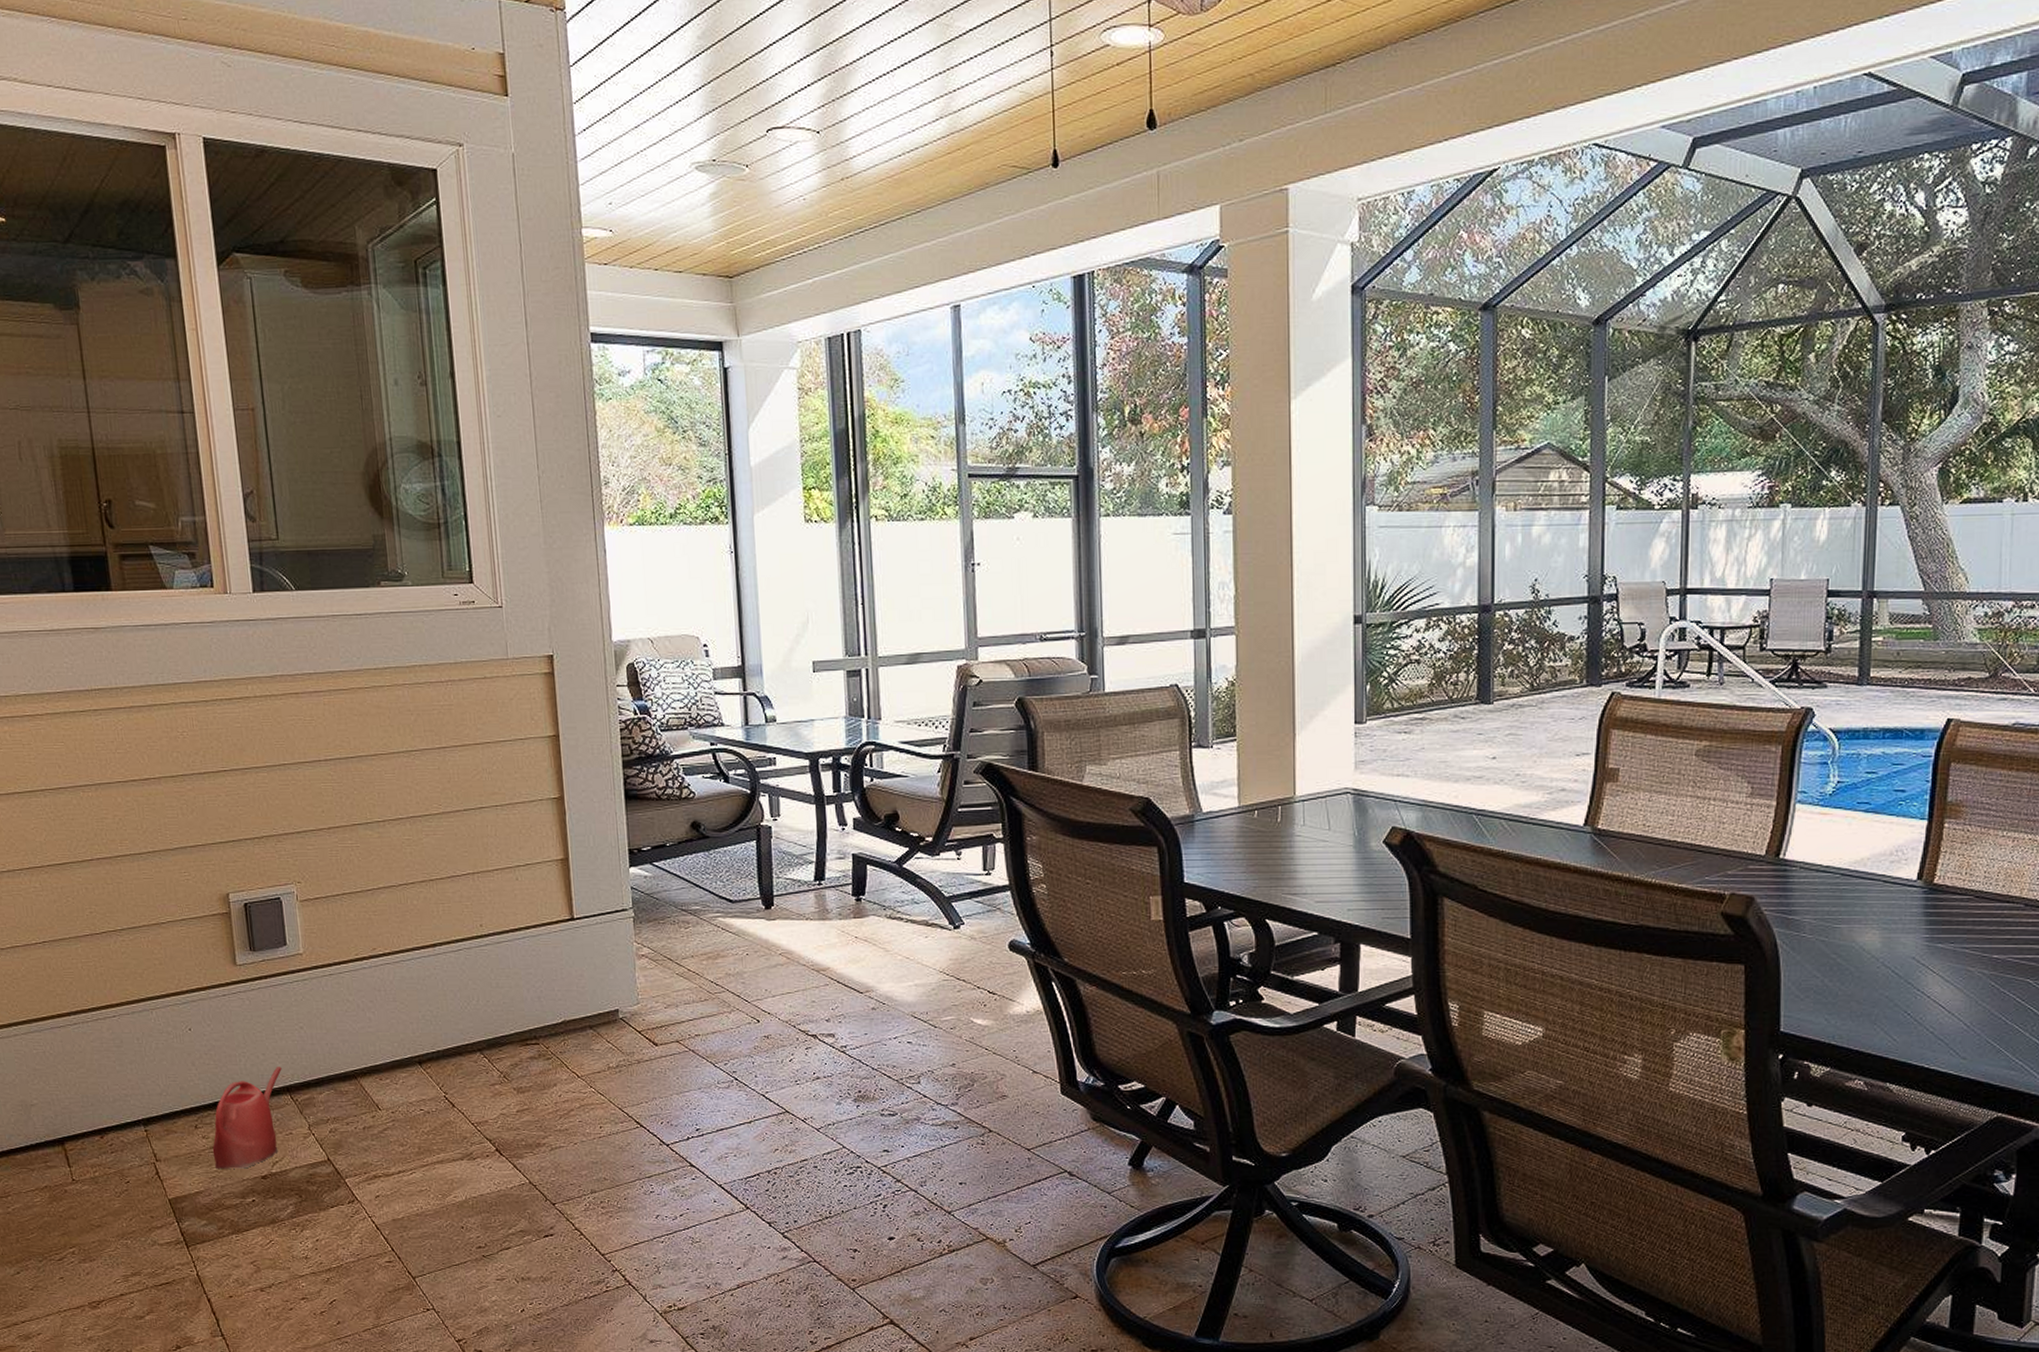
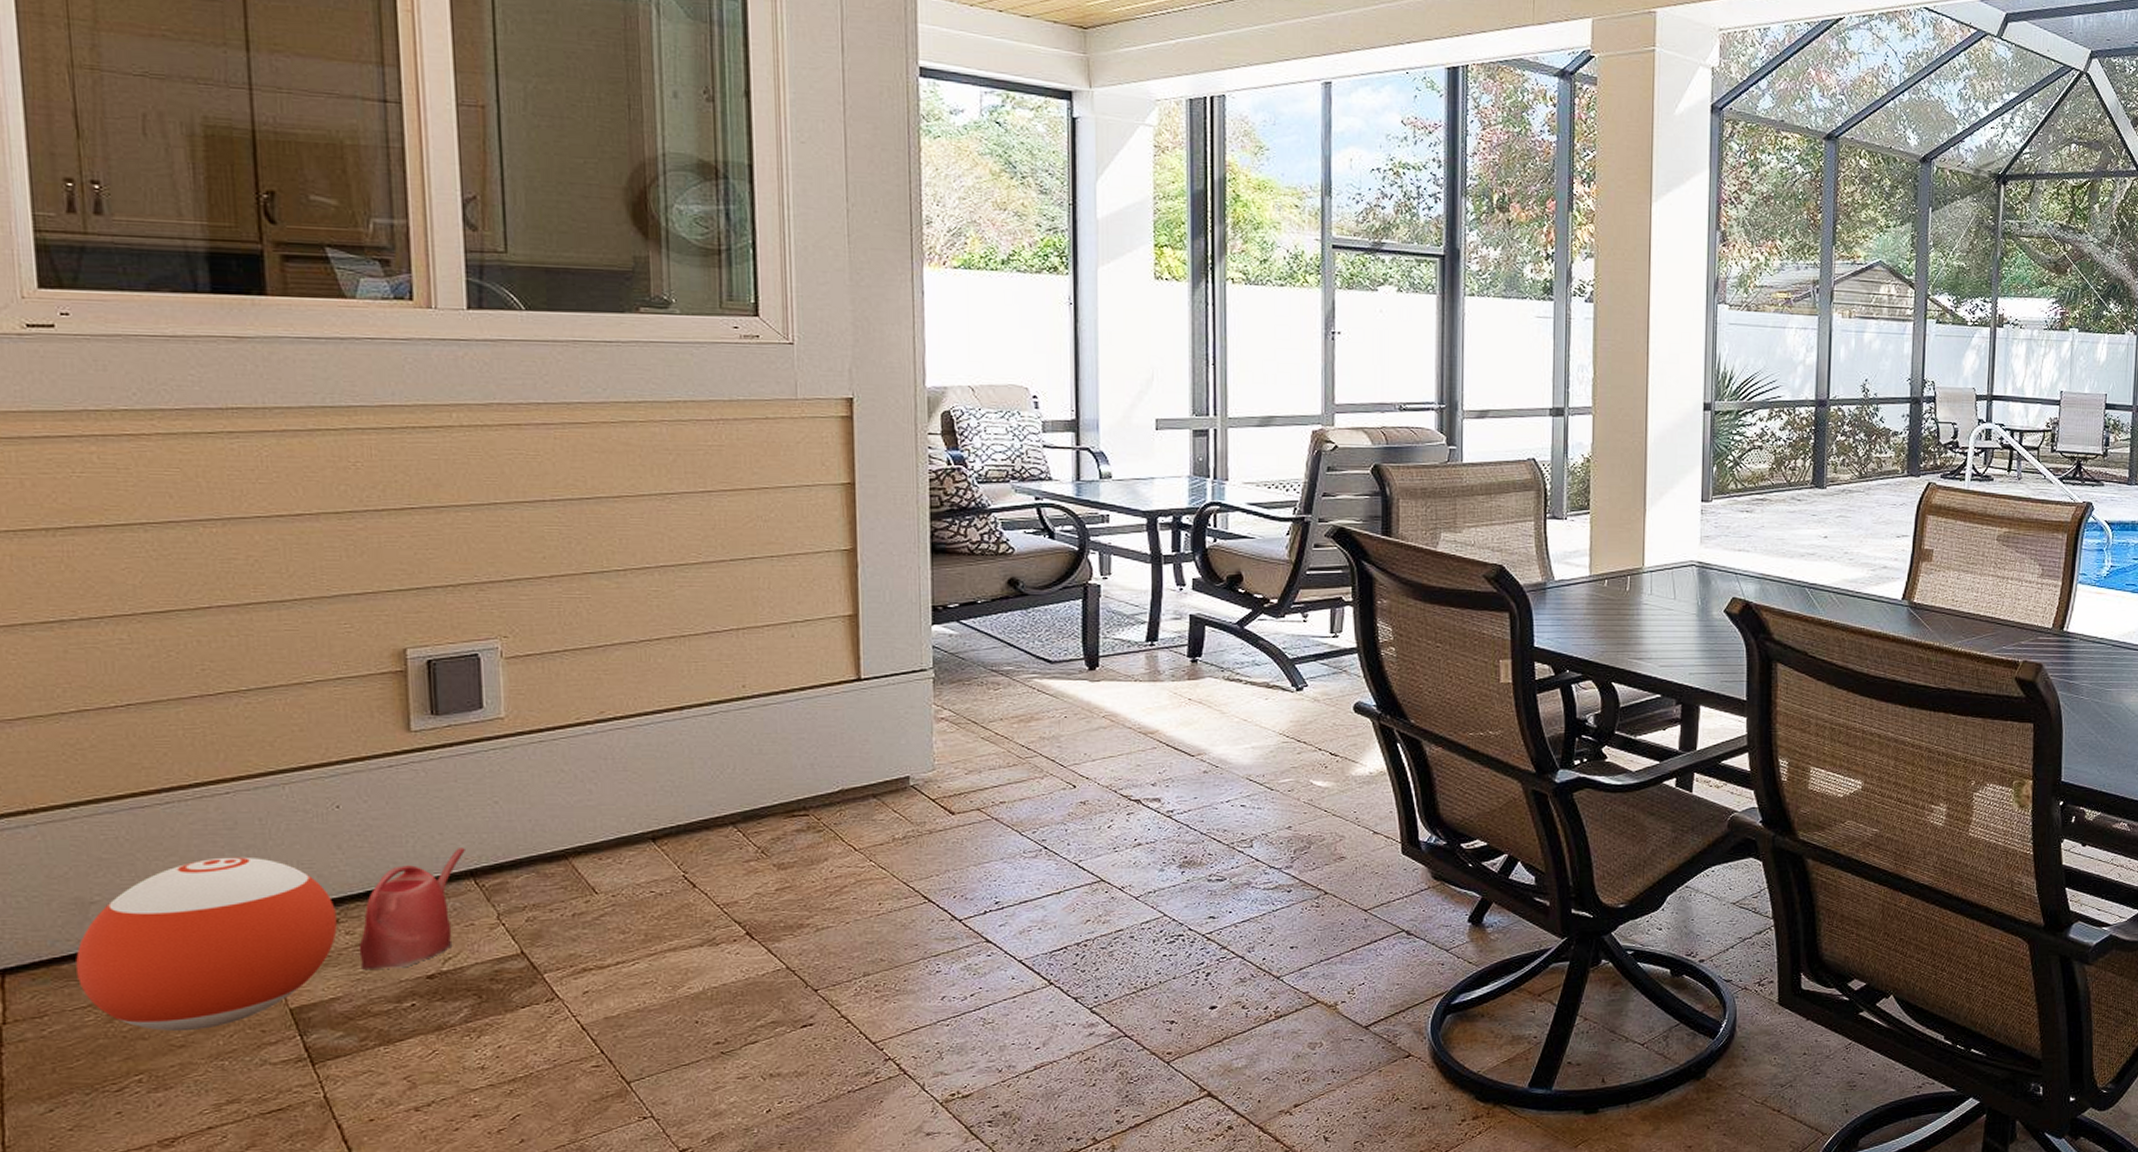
beachball: none [25,1070,197,1213] -> present [76,856,337,1031]

